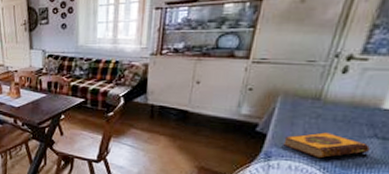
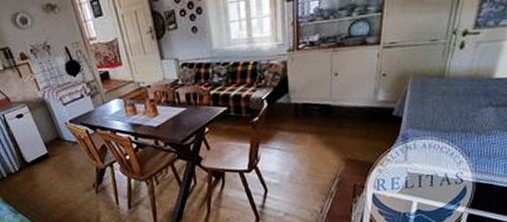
hardback book: present [283,132,370,159] -> none [417,107,487,133]

